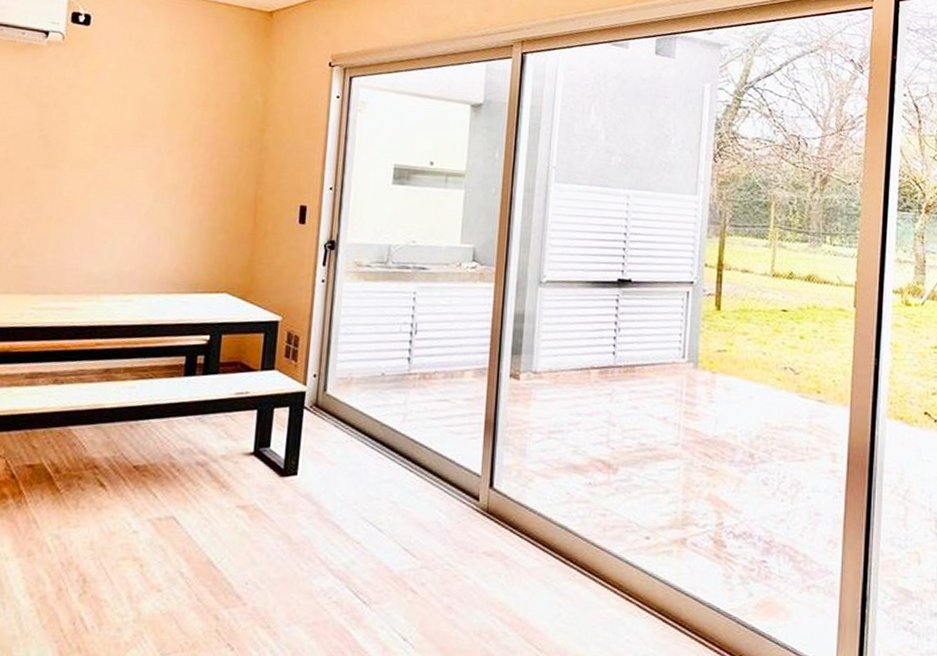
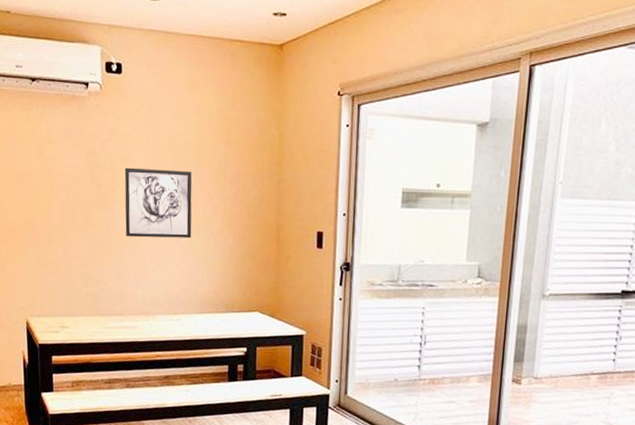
wall art: none [73,124,161,207] -> present [124,167,192,239]

